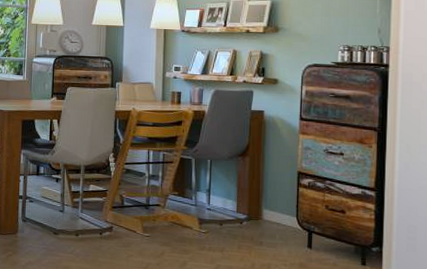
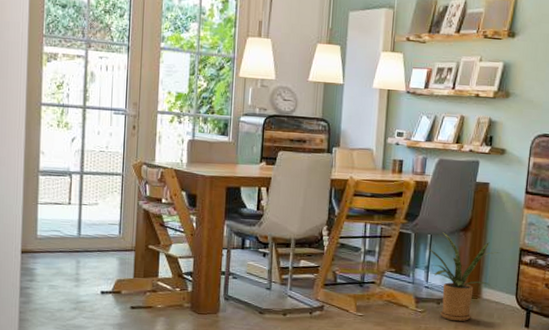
house plant: none [207,157,279,242] -> present [426,232,500,322]

